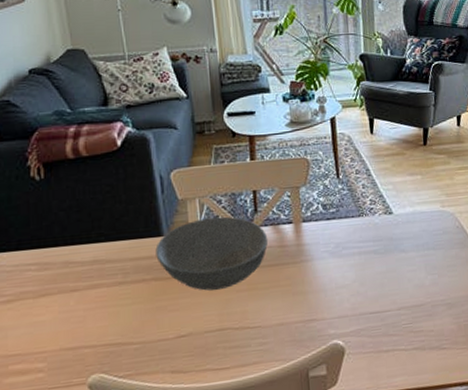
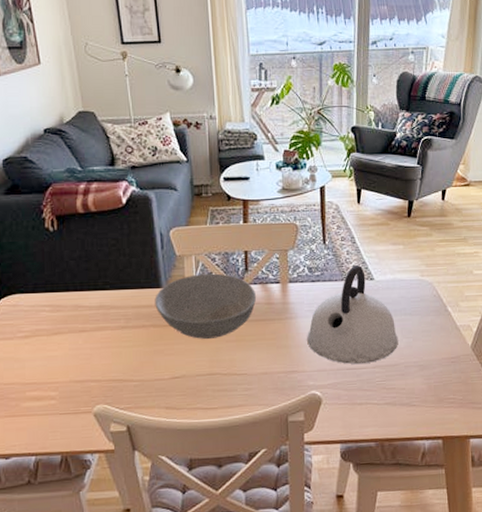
kettle: none [325,198,423,308] -> present [307,264,398,364]

